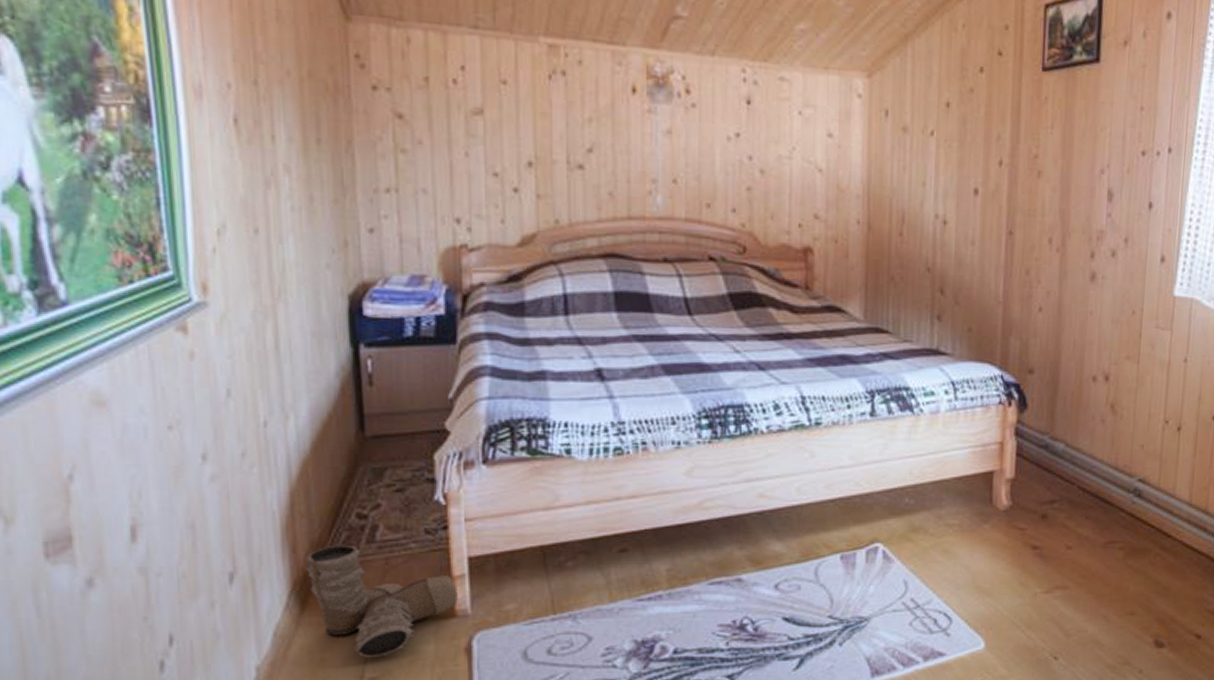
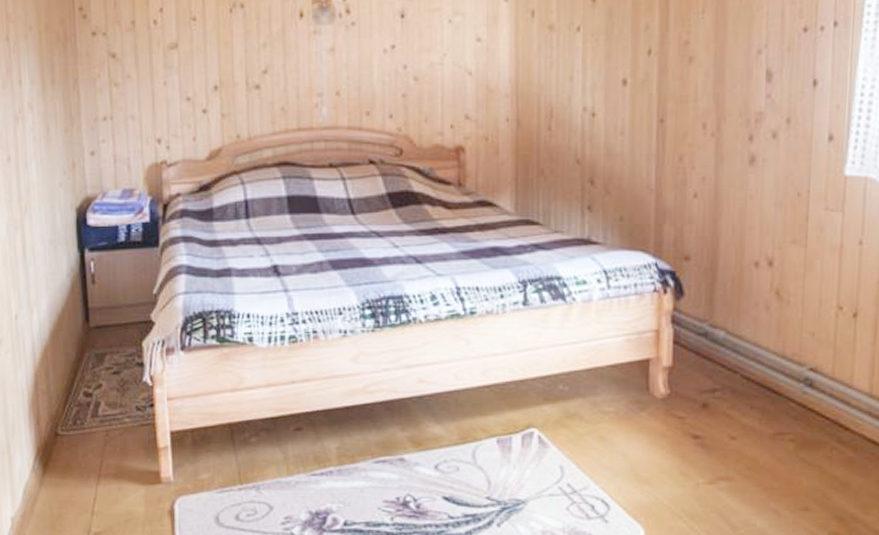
boots: present [305,544,458,659] -> none [46,418,163,516]

